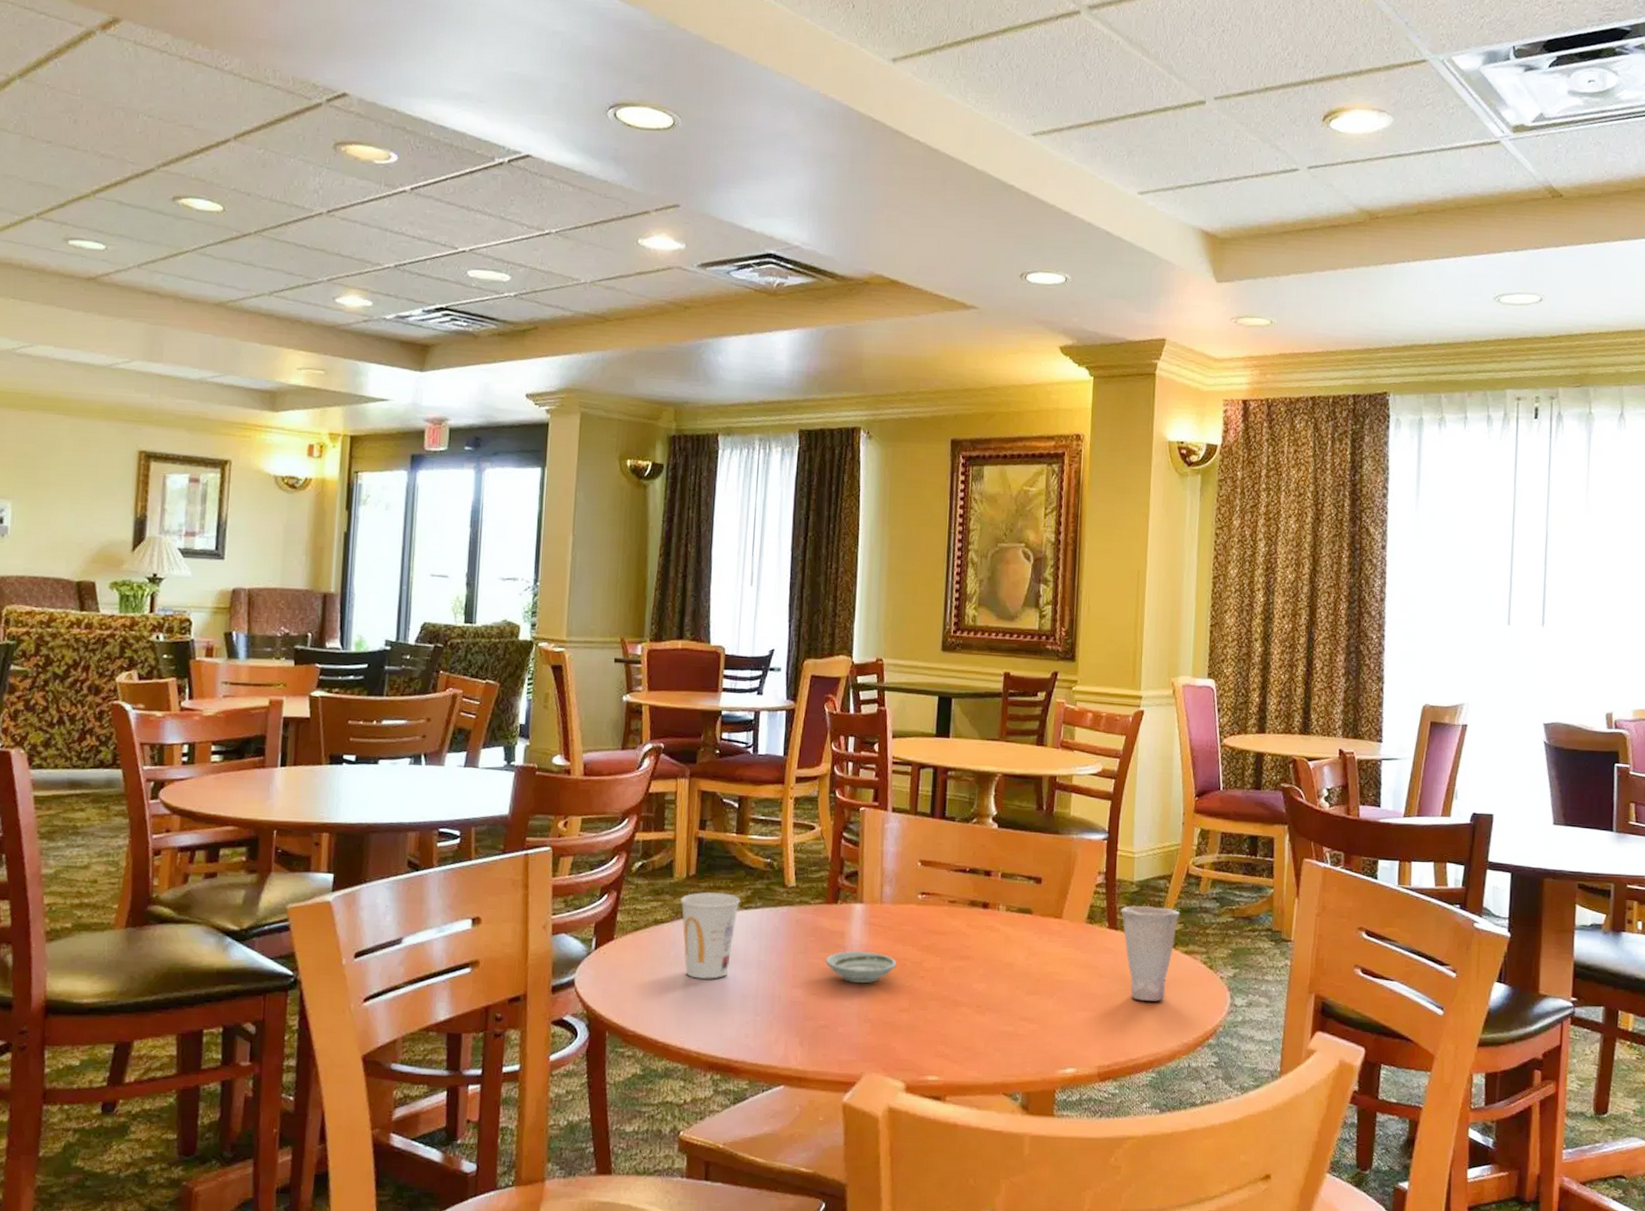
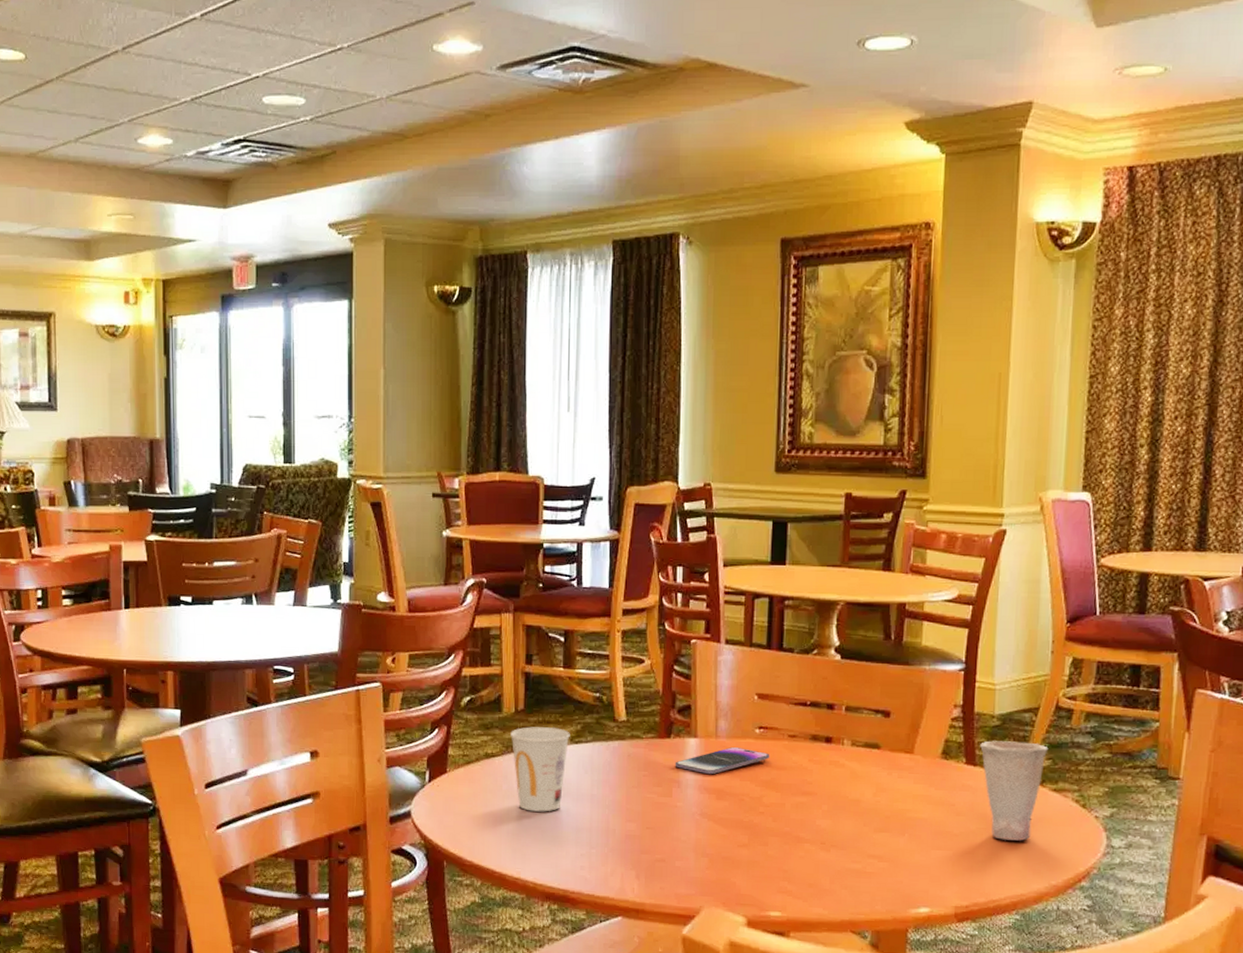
saucer: present [825,951,896,984] -> none [660,786,734,819]
smartphone: none [841,913,931,940] -> present [675,747,770,775]

